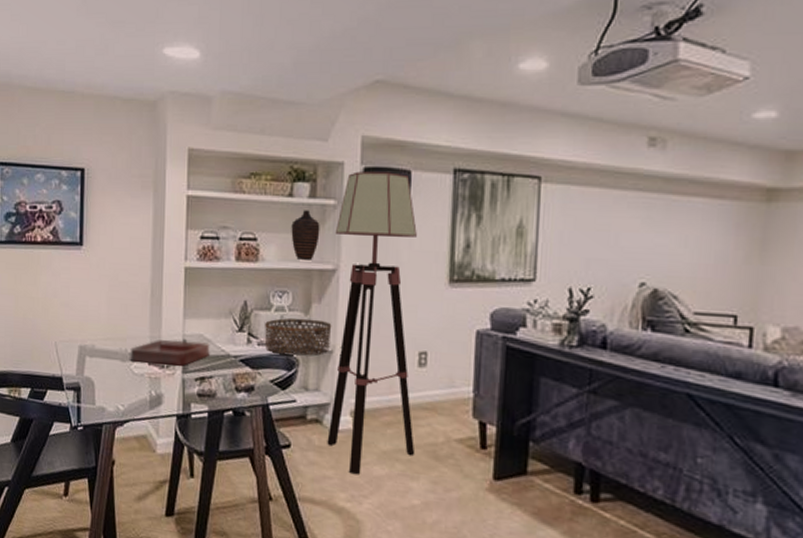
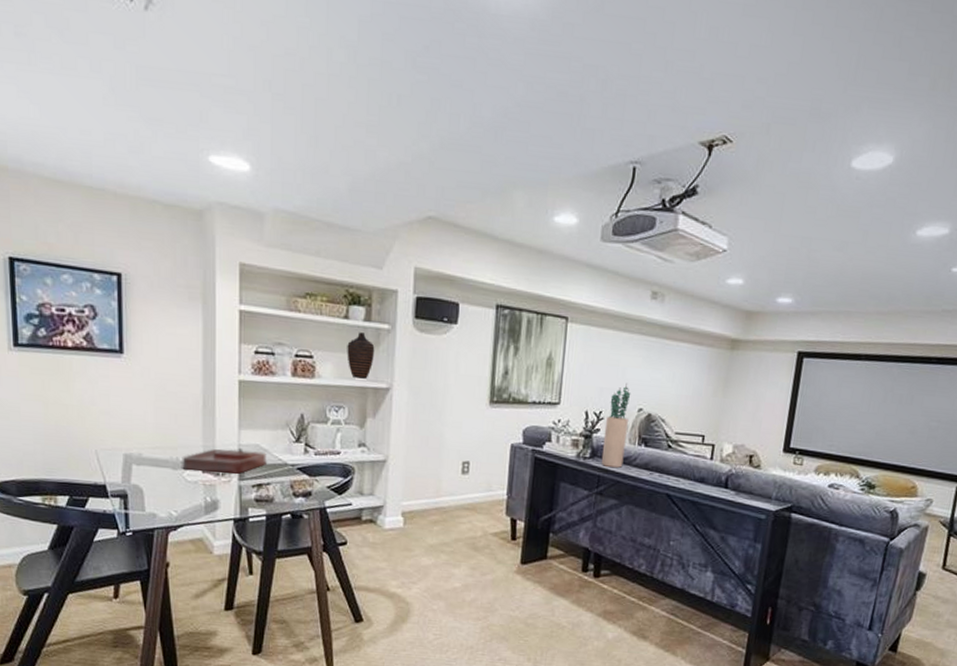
basket: present [265,318,332,357] -> none [321,431,386,465]
floor lamp: present [327,171,417,474] -> none [380,300,463,565]
vase: none [592,251,629,360] -> present [601,382,631,469]

